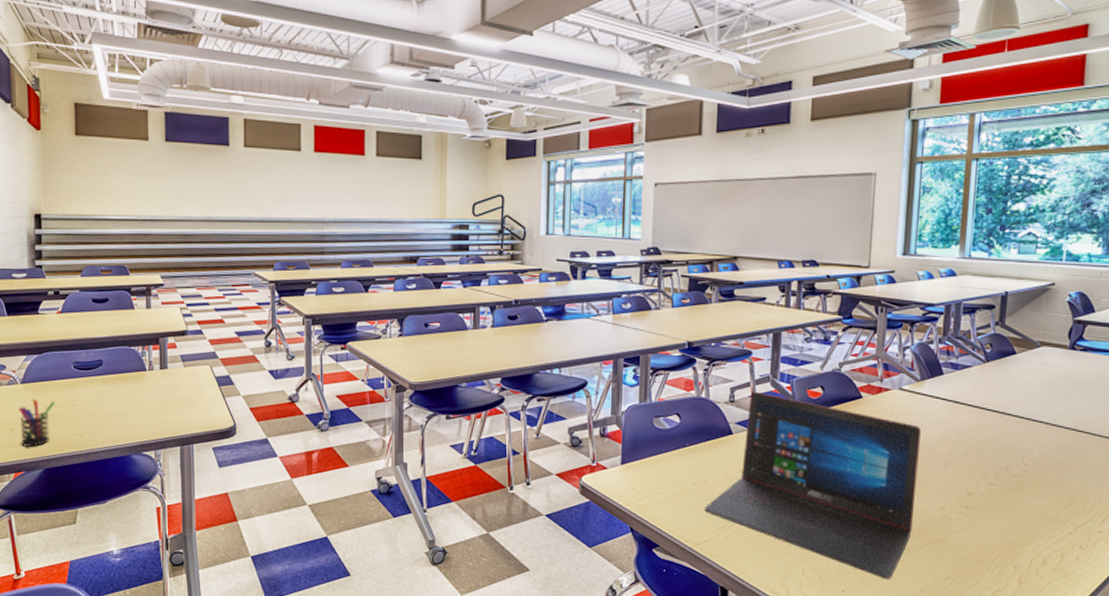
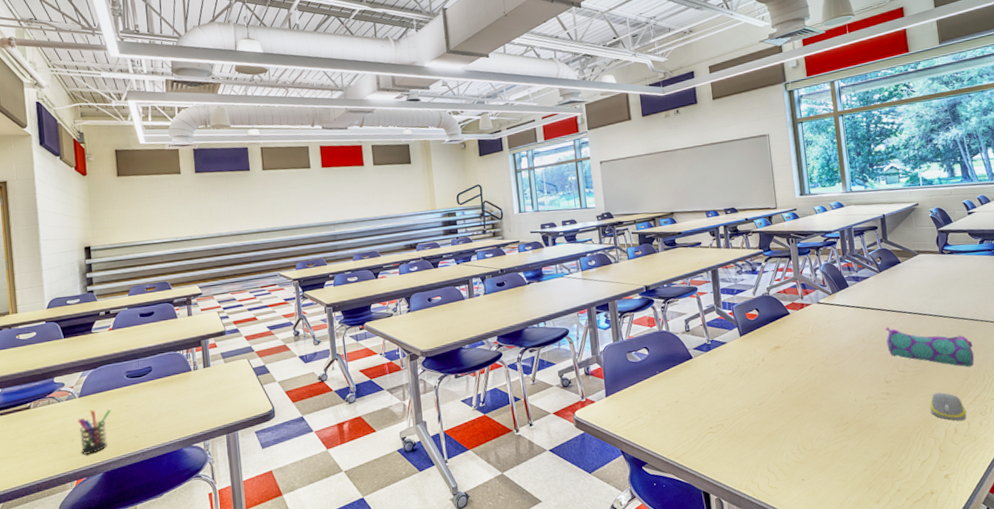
laptop: present [704,391,922,580] -> none [679,319,849,465]
pencil case: none [978,429,1089,491] -> present [885,327,975,367]
computer mouse: none [1016,515,1062,551] -> present [929,392,967,421]

